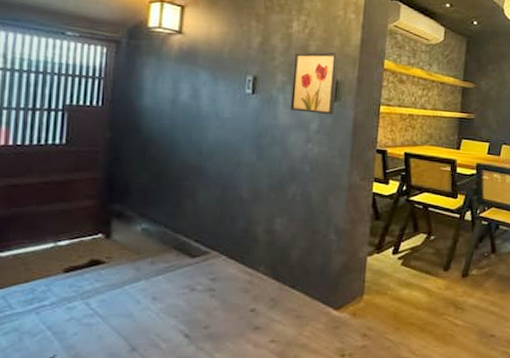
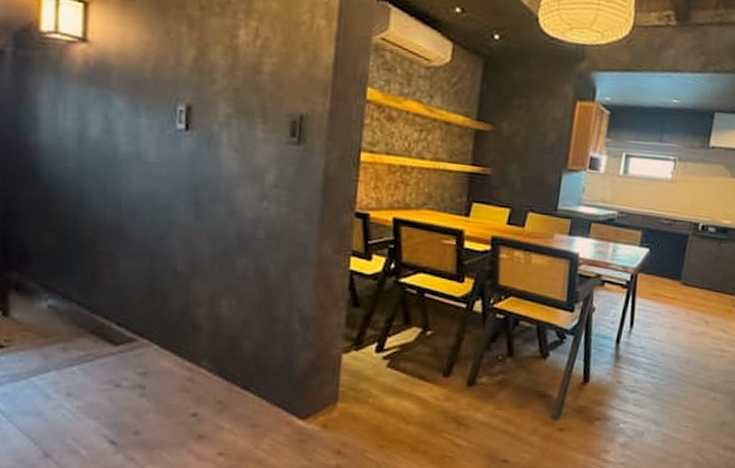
wall art: present [291,52,339,114] -> none [238,73,304,162]

